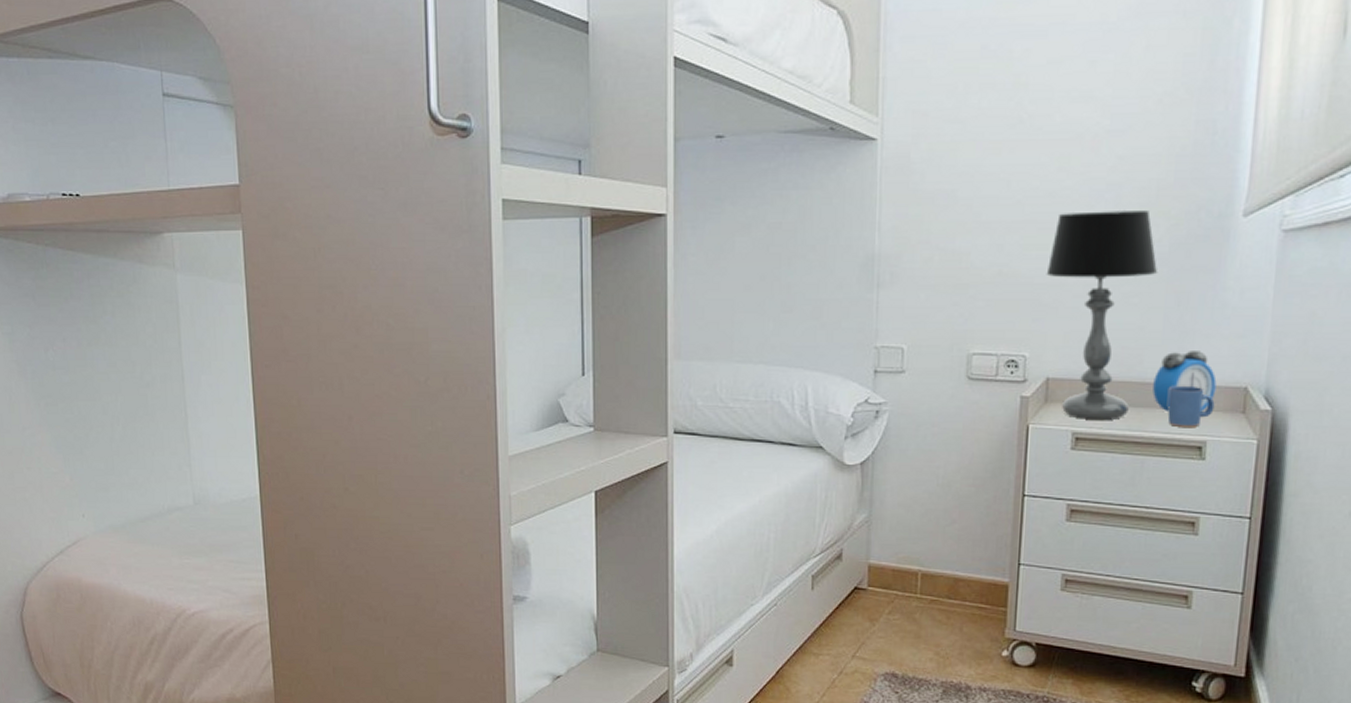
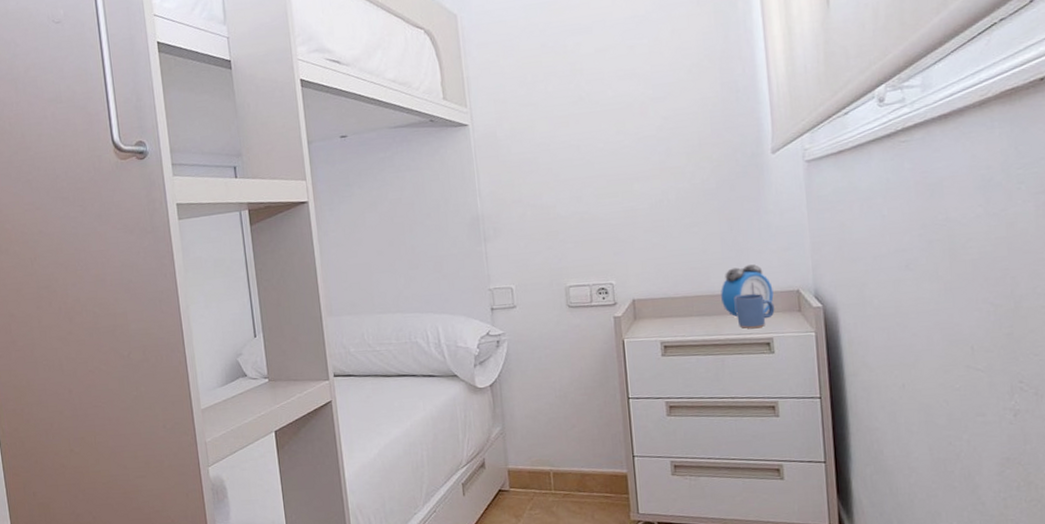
table lamp: present [1046,211,1158,420] -> none [619,157,710,330]

